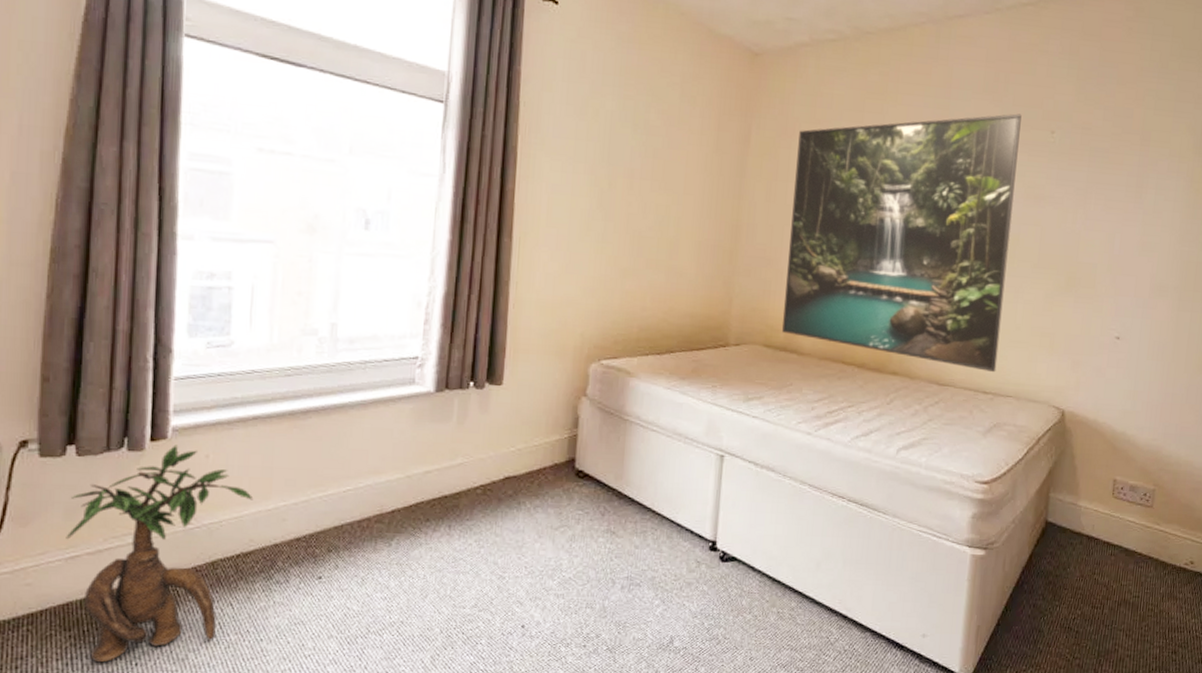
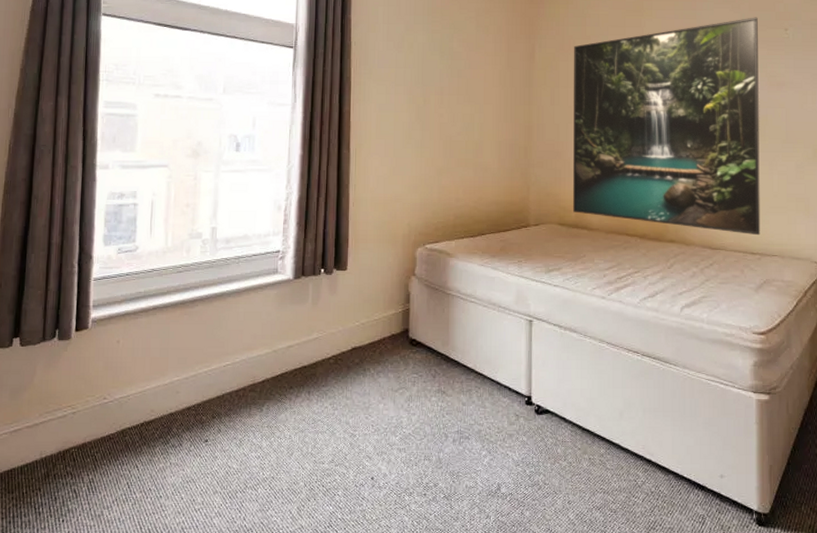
decorative plant: present [66,445,254,663] -> none [11,333,154,520]

